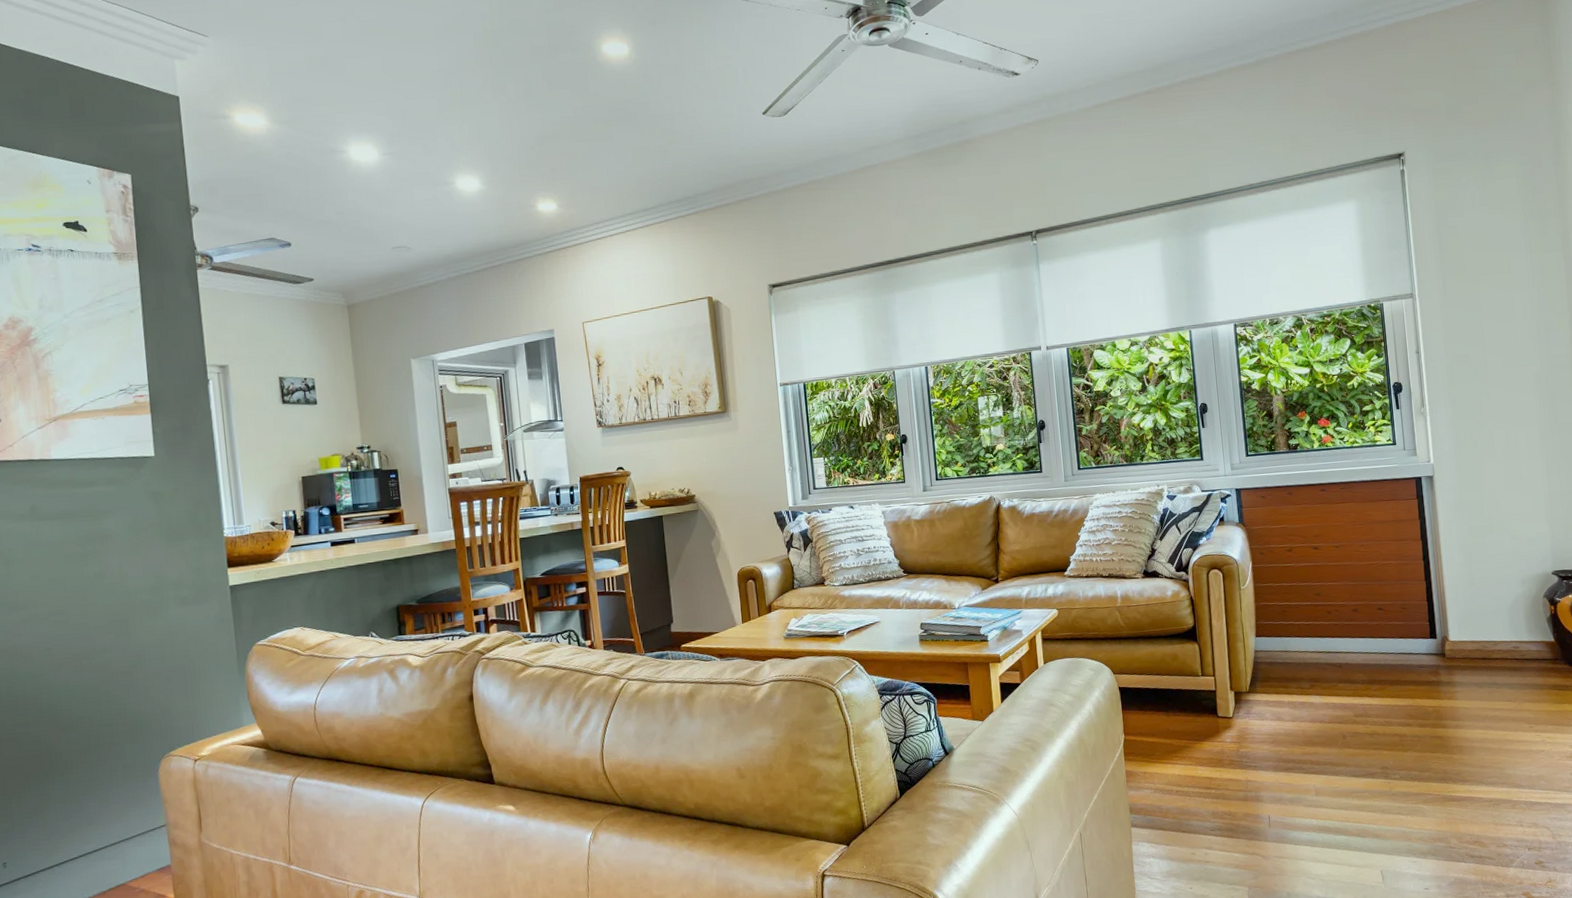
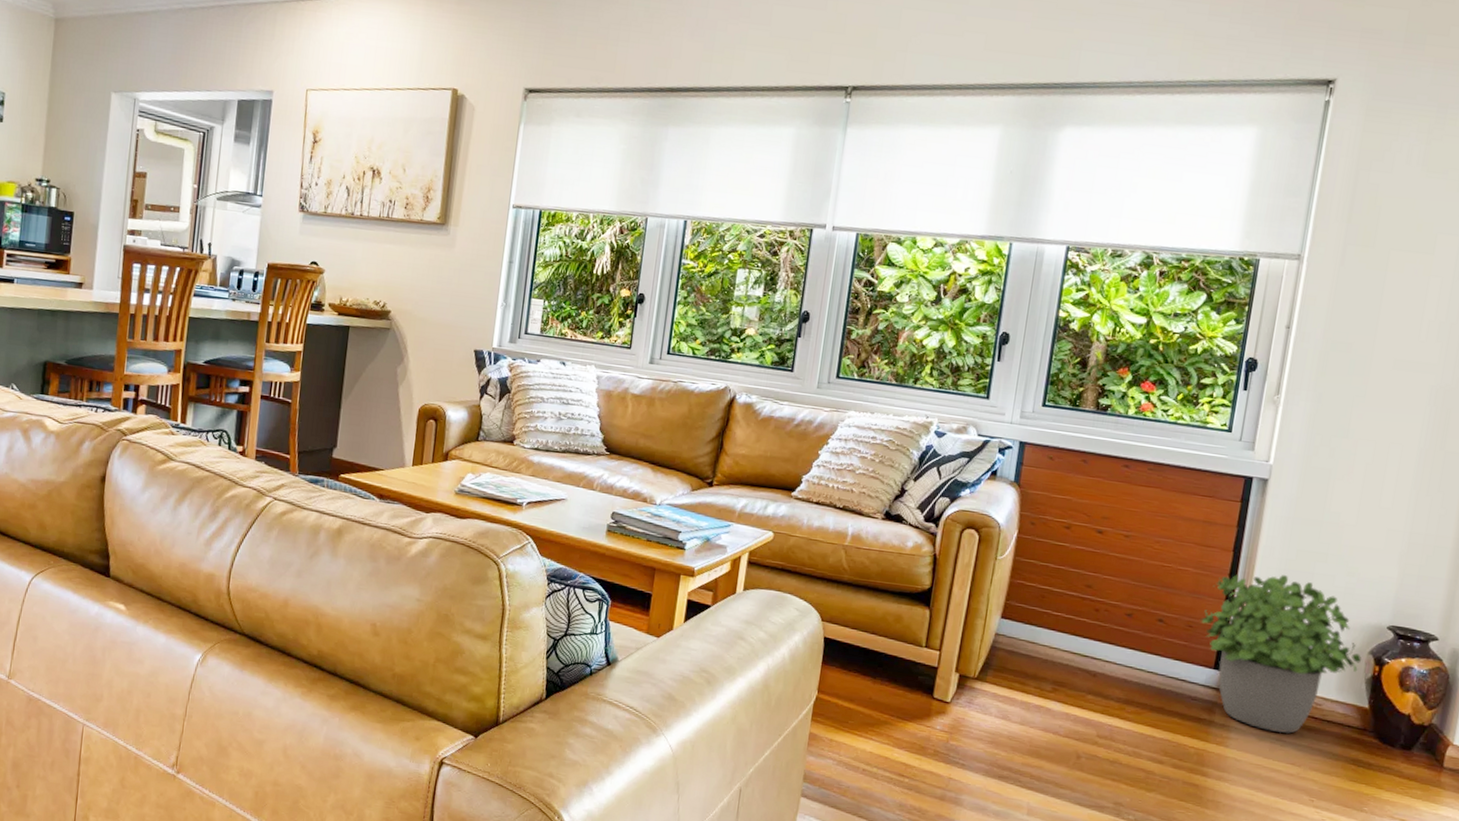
potted plant: none [1410,549,1539,679] -> present [1200,574,1361,734]

